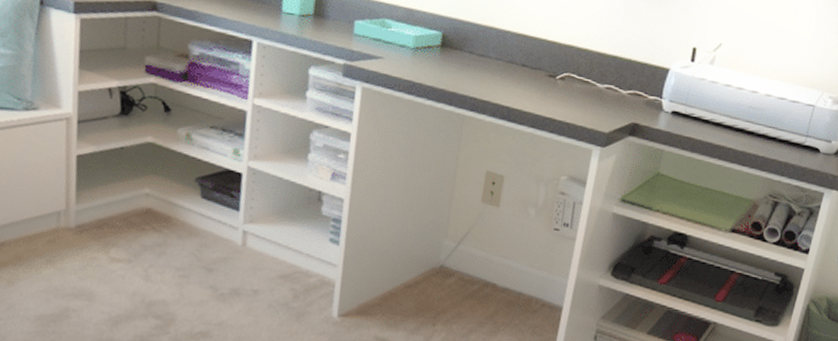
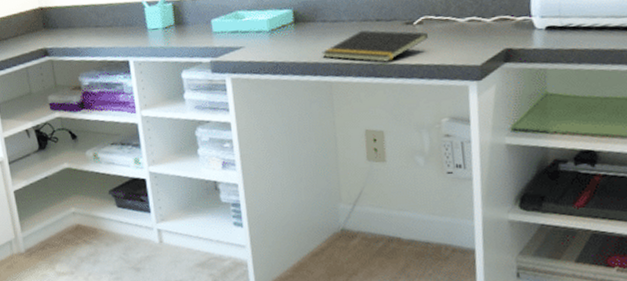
notepad: none [462,71,567,109] -> present [322,30,428,62]

